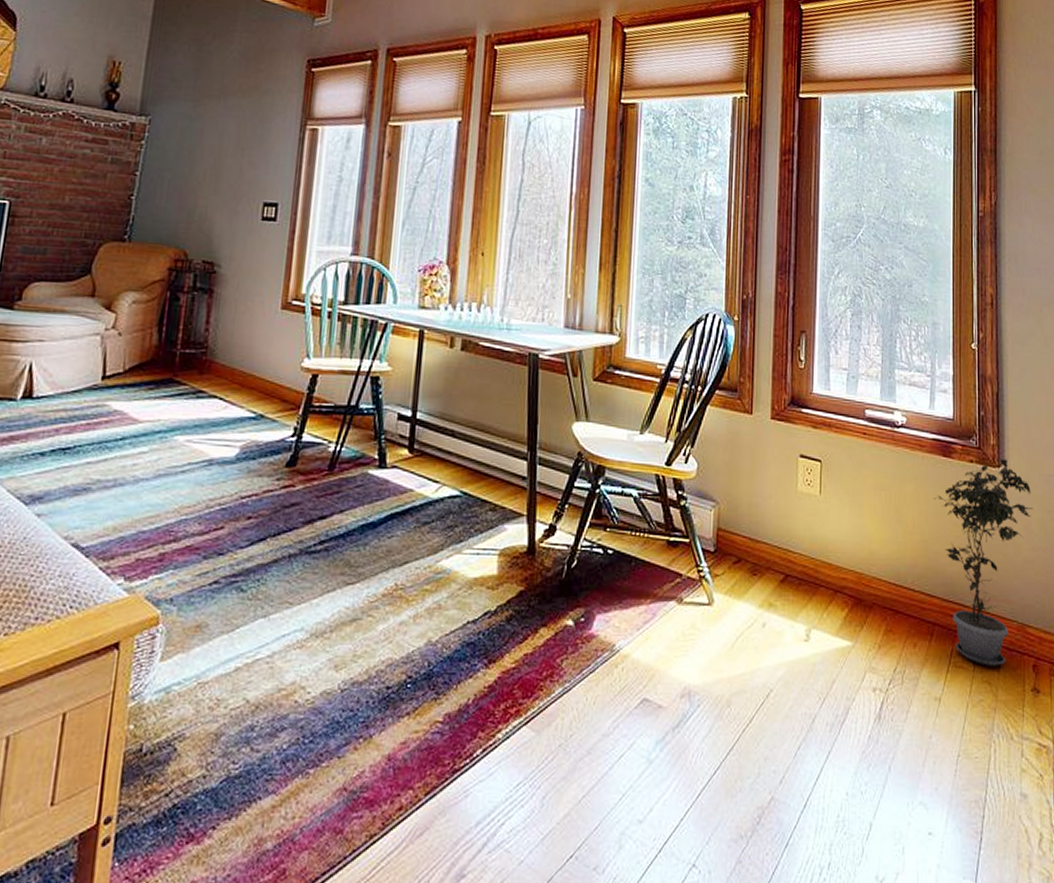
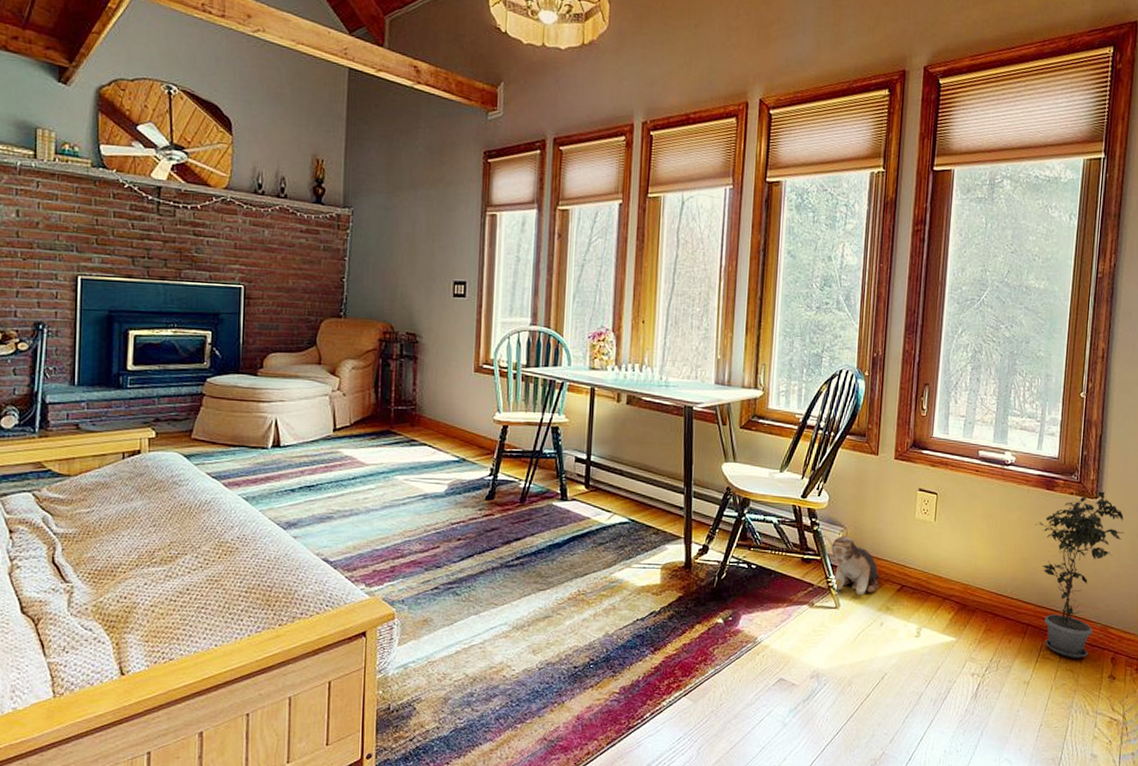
plush toy: none [697,511,760,588] -> present [827,535,880,596]

